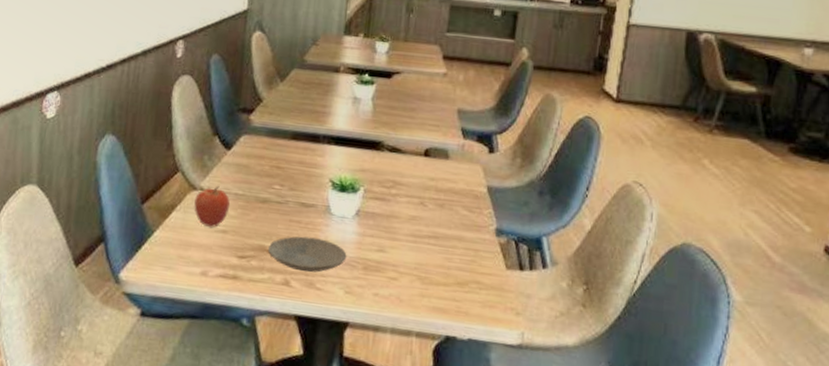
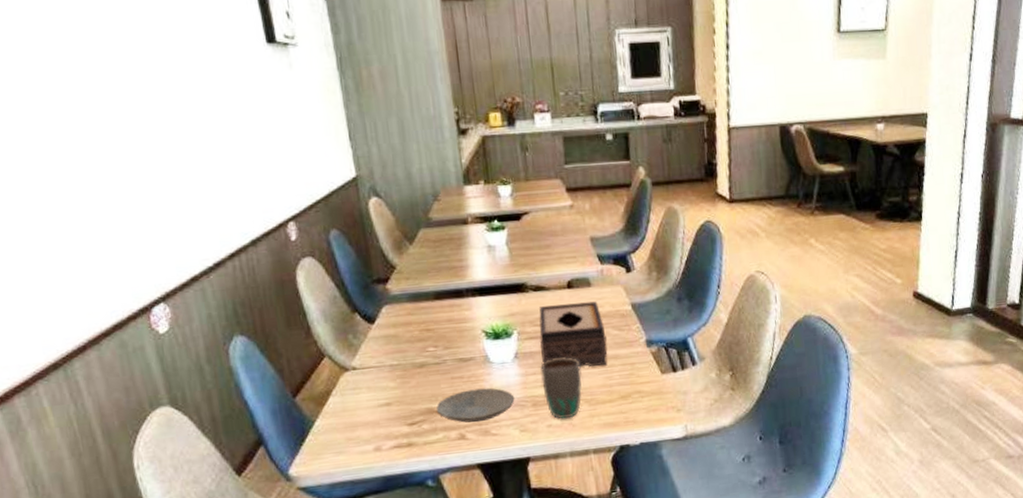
apple: present [194,185,230,228] -> none [349,361,388,404]
mug: none [377,224,422,292] -> present [540,357,582,419]
tissue box: none [381,168,454,245] -> present [539,301,608,366]

